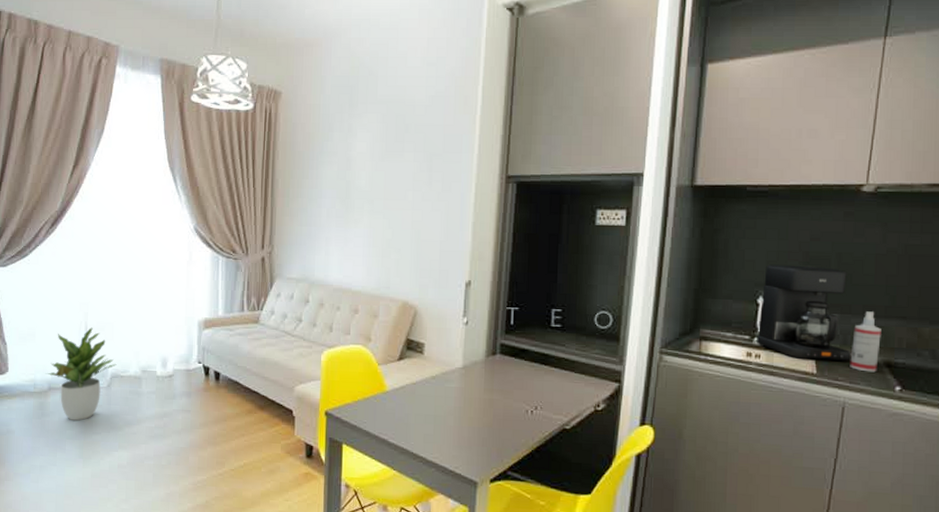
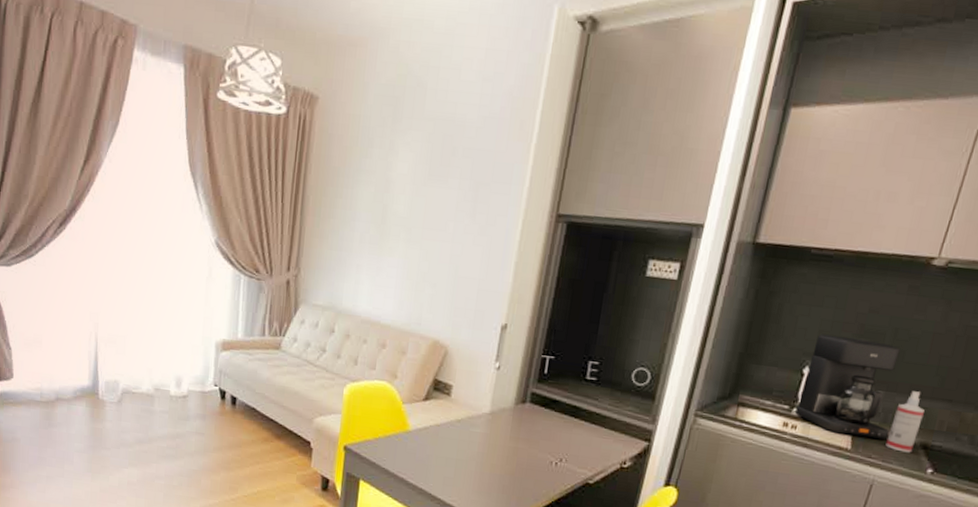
potted plant: present [46,327,117,421] -> none [53,339,128,434]

